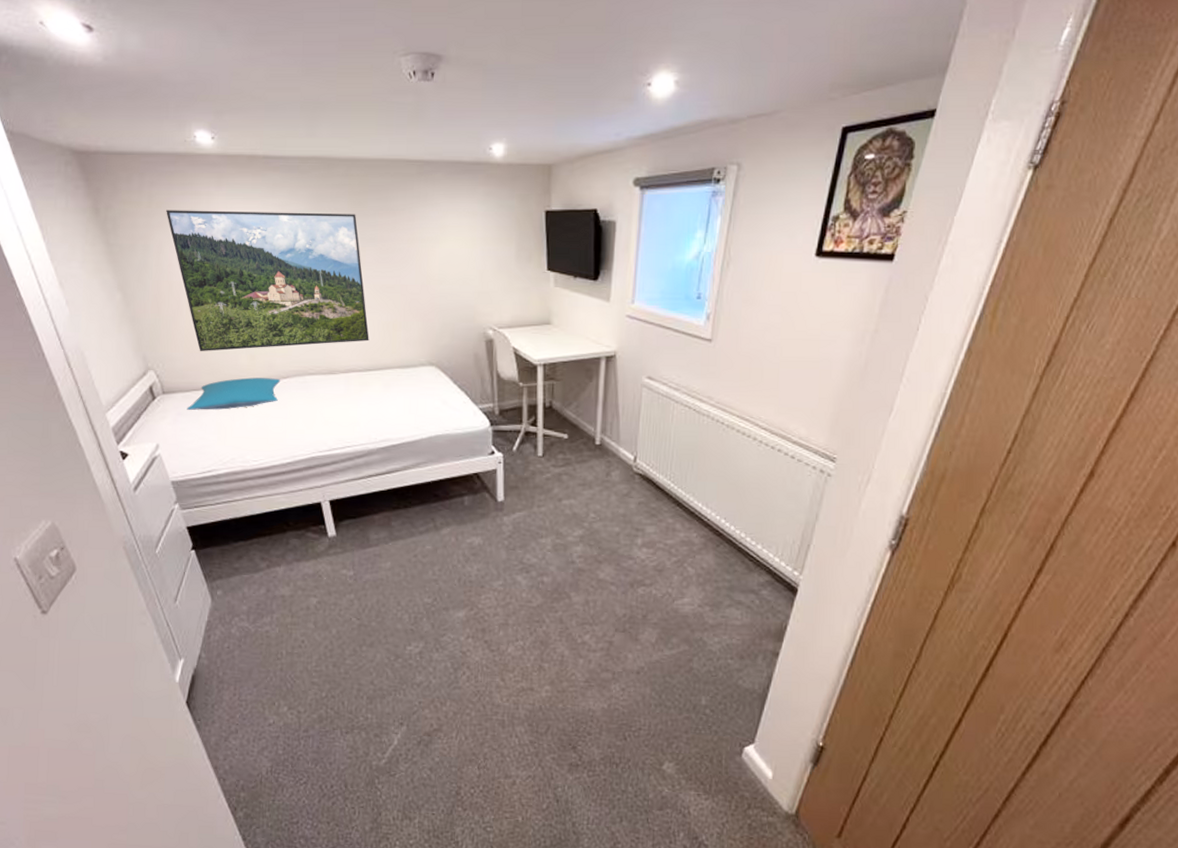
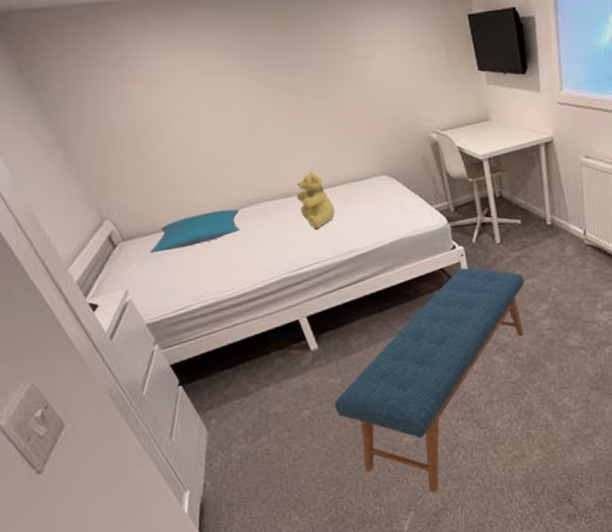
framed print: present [166,210,369,352] -> none [94,40,320,195]
teddy bear: none [339,352,376,412] -> present [296,172,336,230]
bench: none [342,476,562,710] -> present [334,268,524,493]

